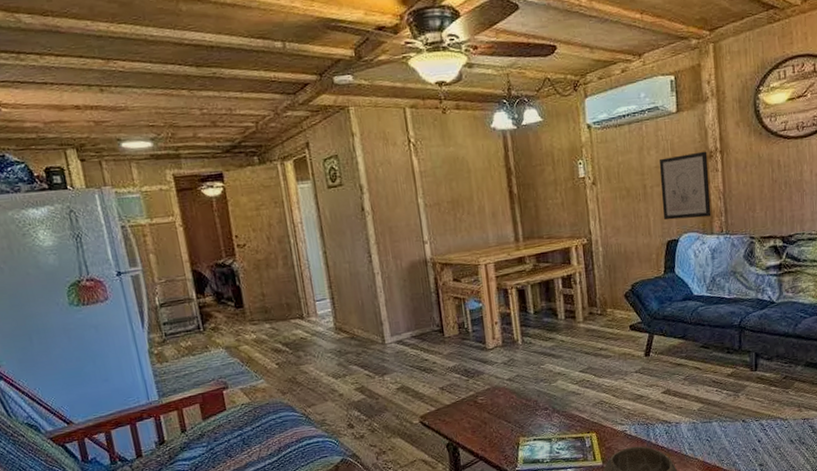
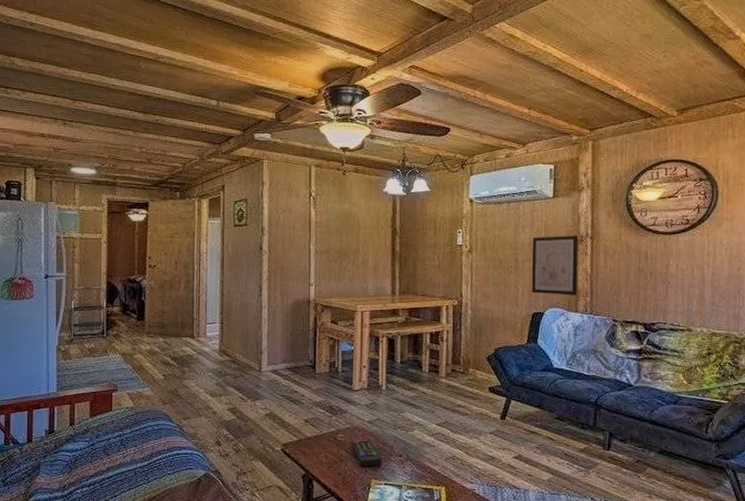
remote control: none [493,398,528,426] -> present [352,440,382,467]

